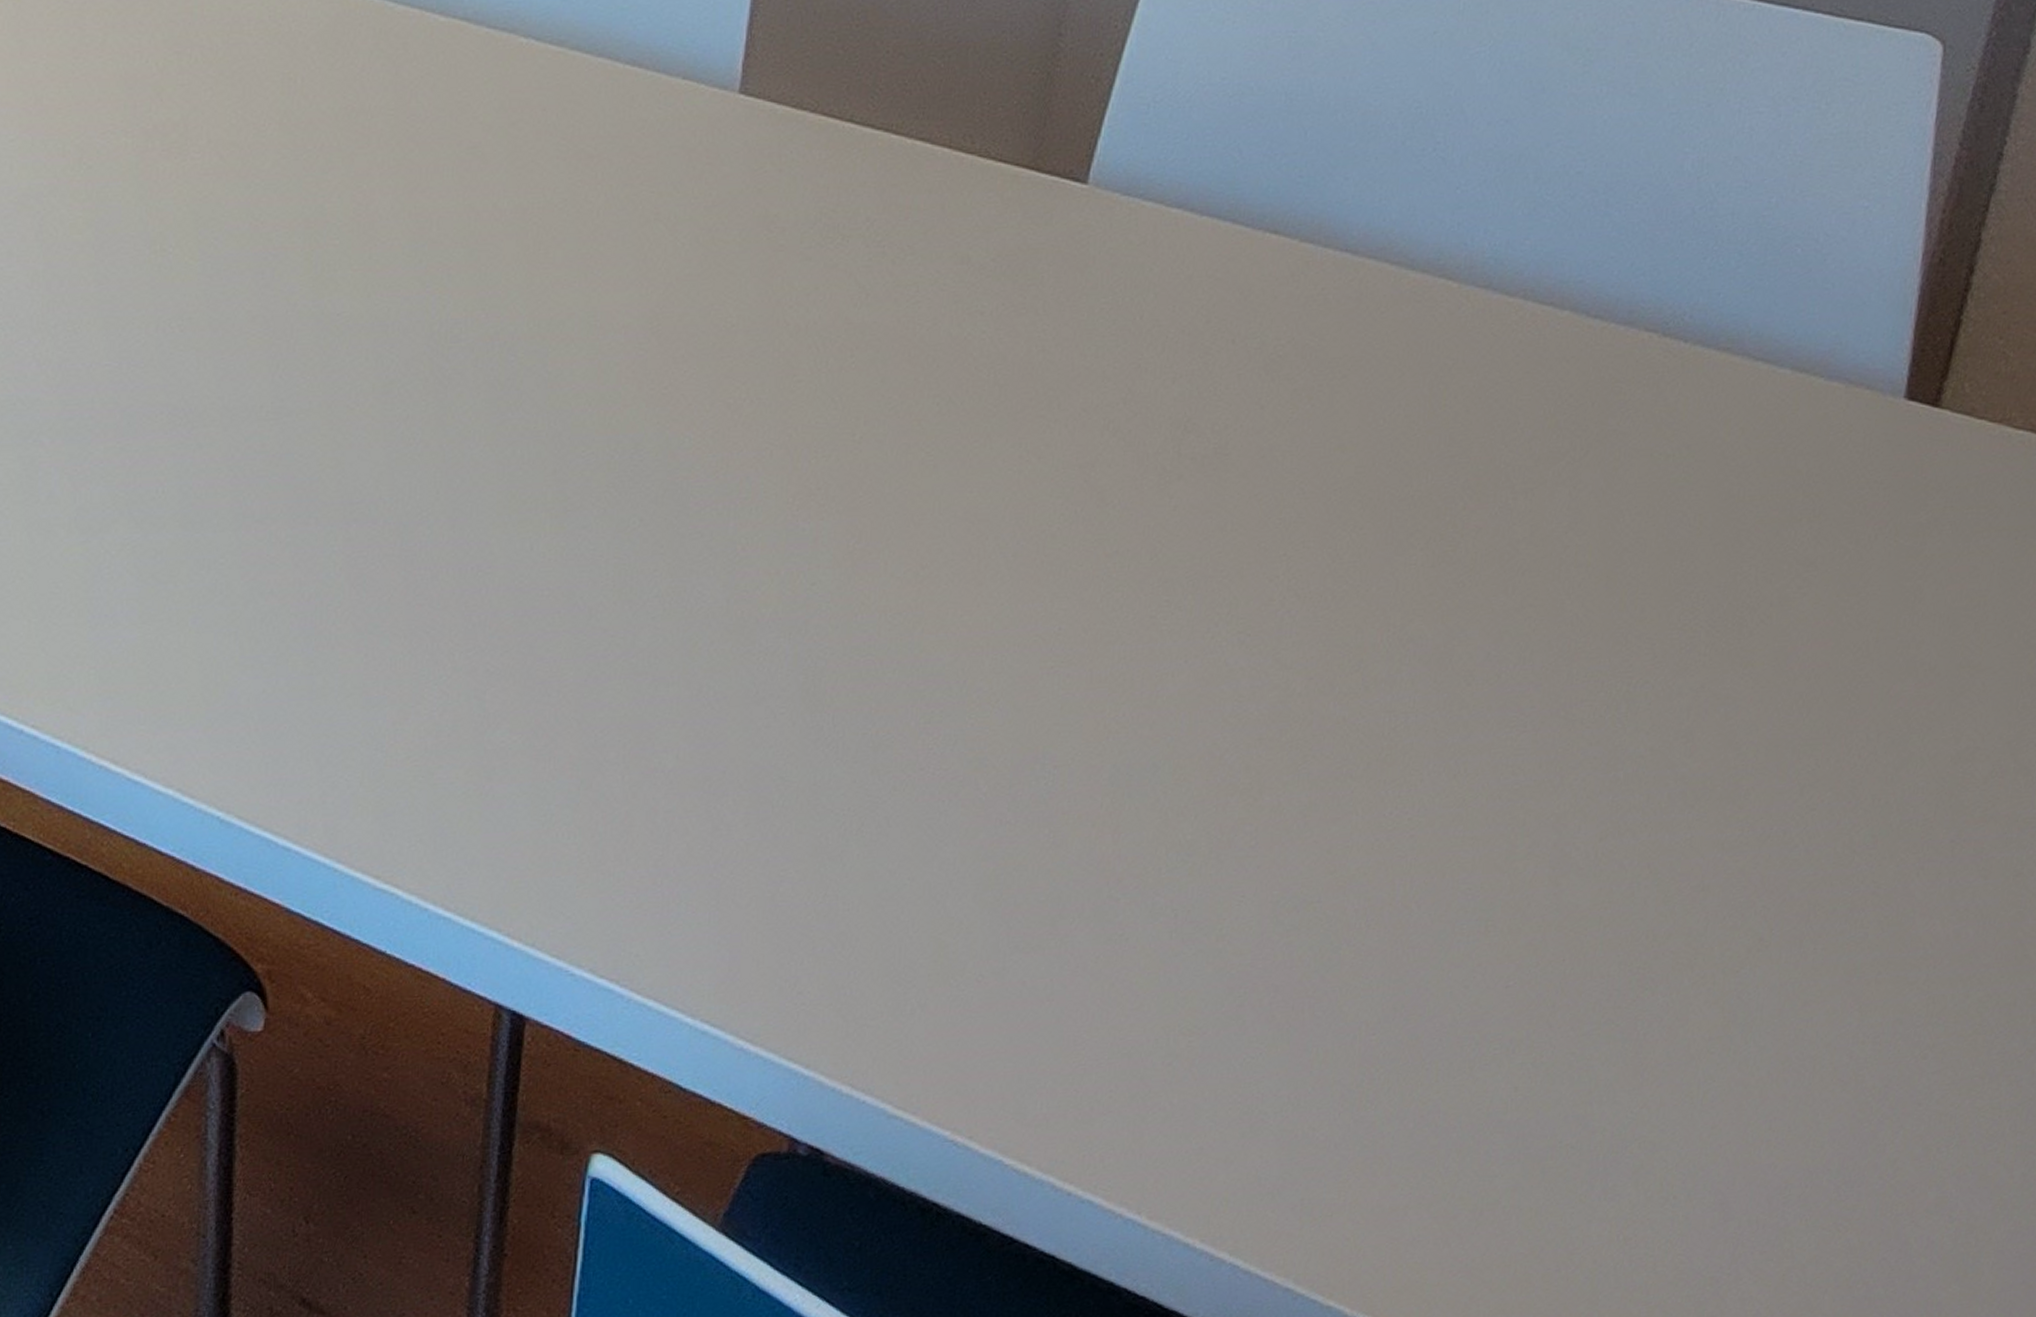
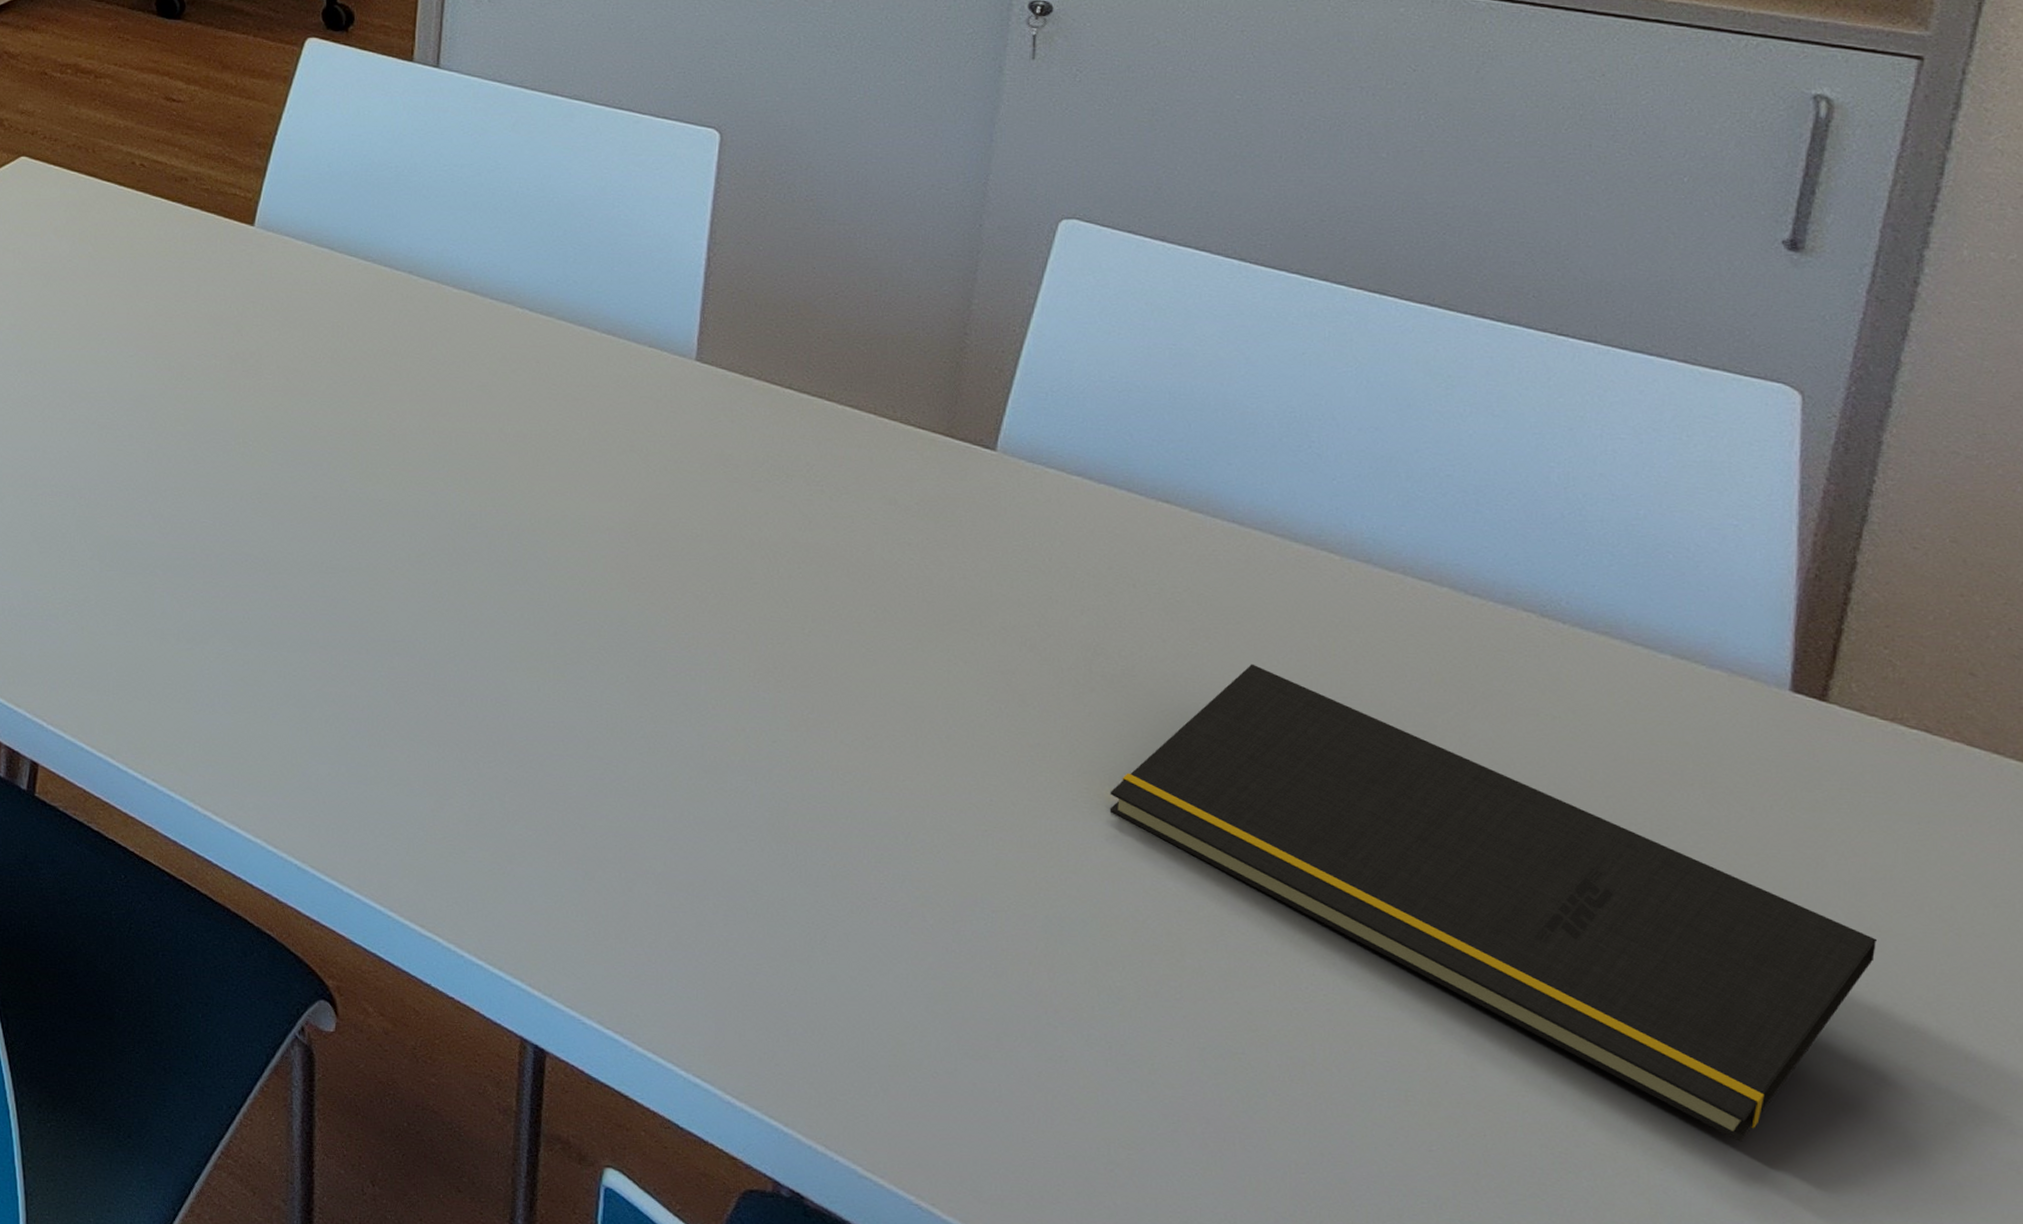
notepad: none [1191,425,1967,928] -> present [1109,663,1878,1142]

